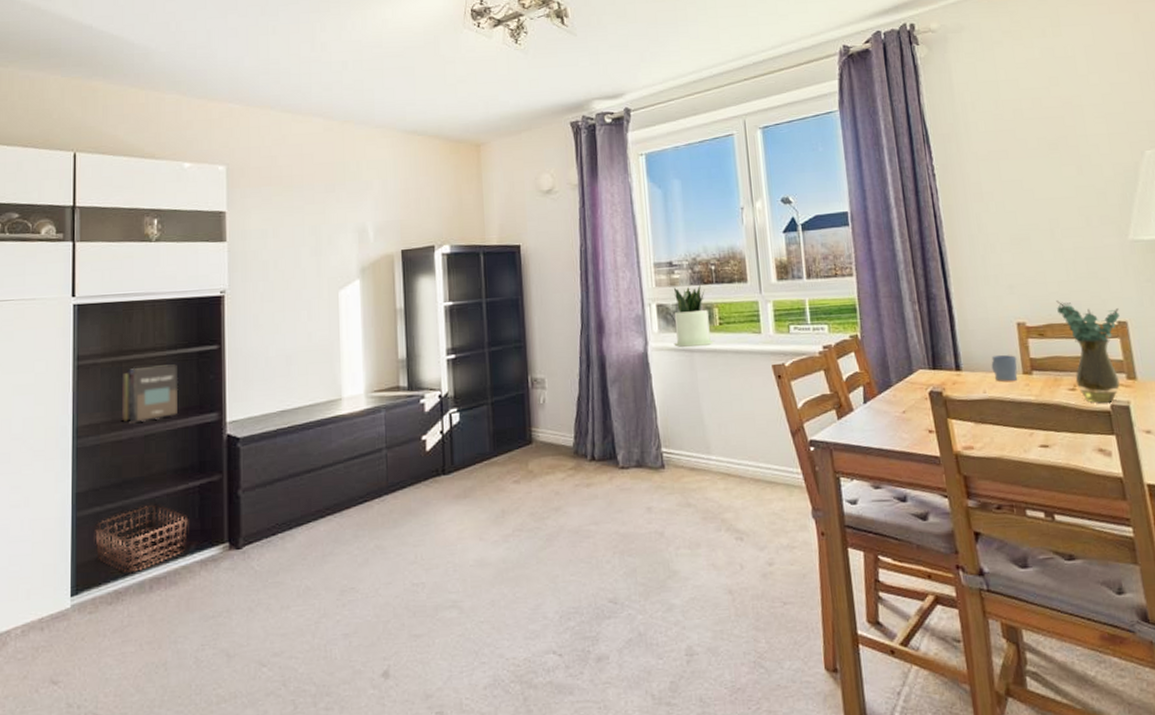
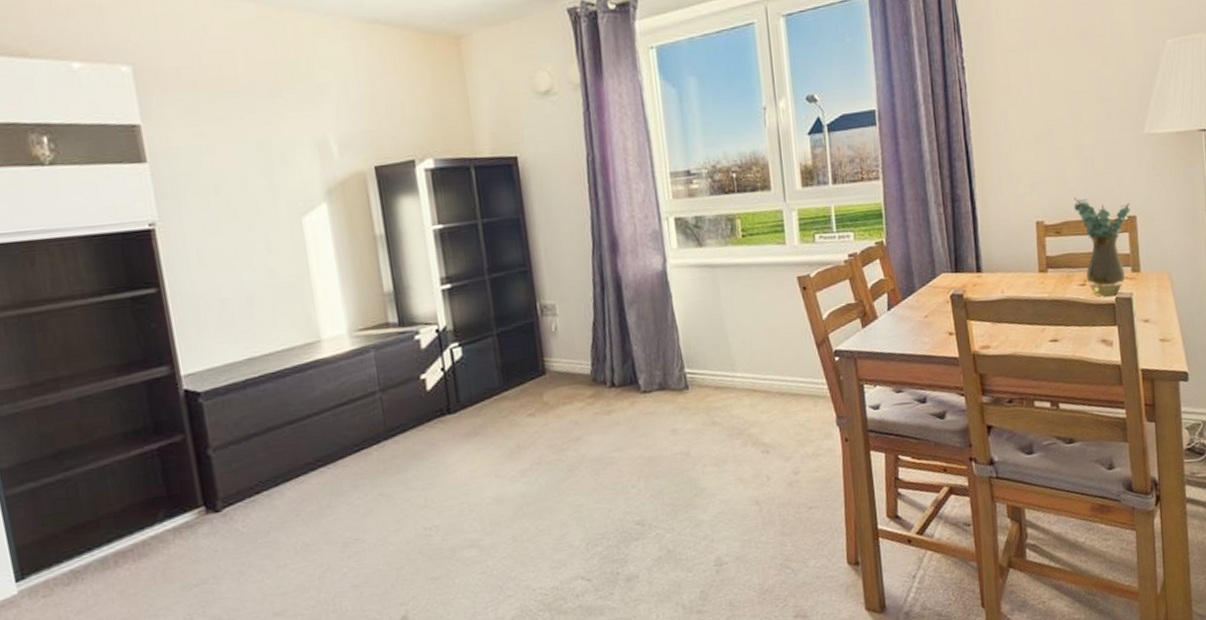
basket: present [95,505,188,574] -> none [31,474,153,551]
books: present [122,364,179,422] -> none [34,313,116,384]
planter: present [673,285,715,348] -> none [692,195,738,264]
mug: present [991,354,1018,383] -> none [1010,254,1034,282]

